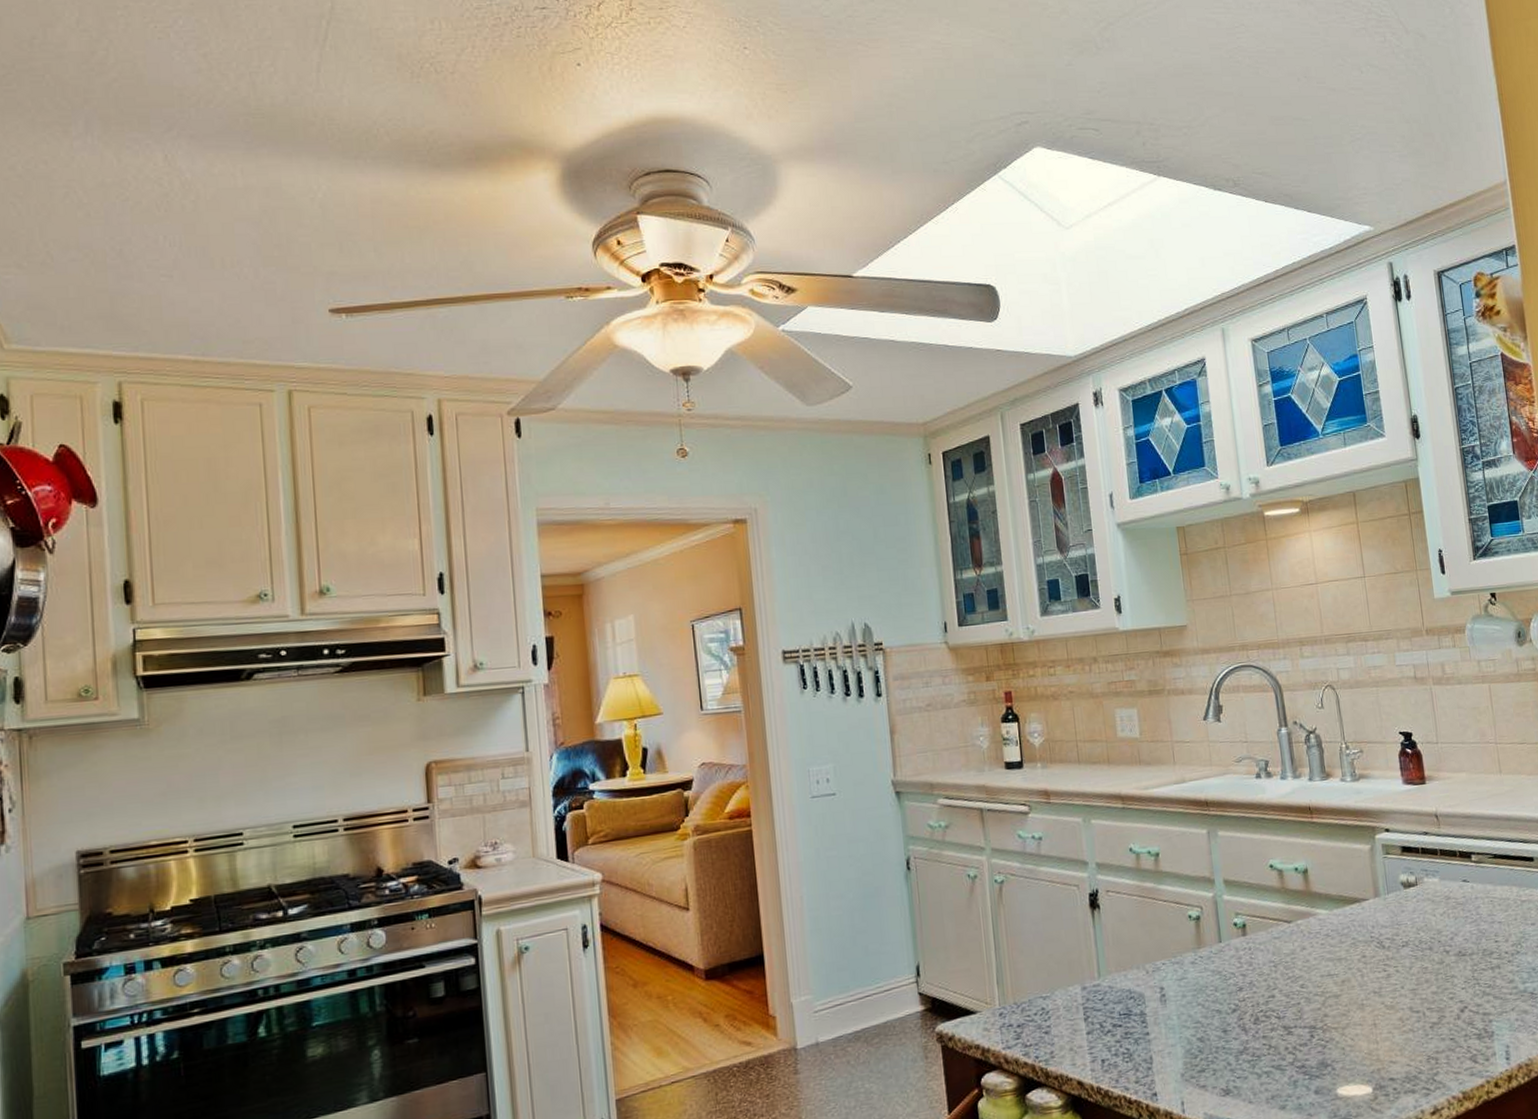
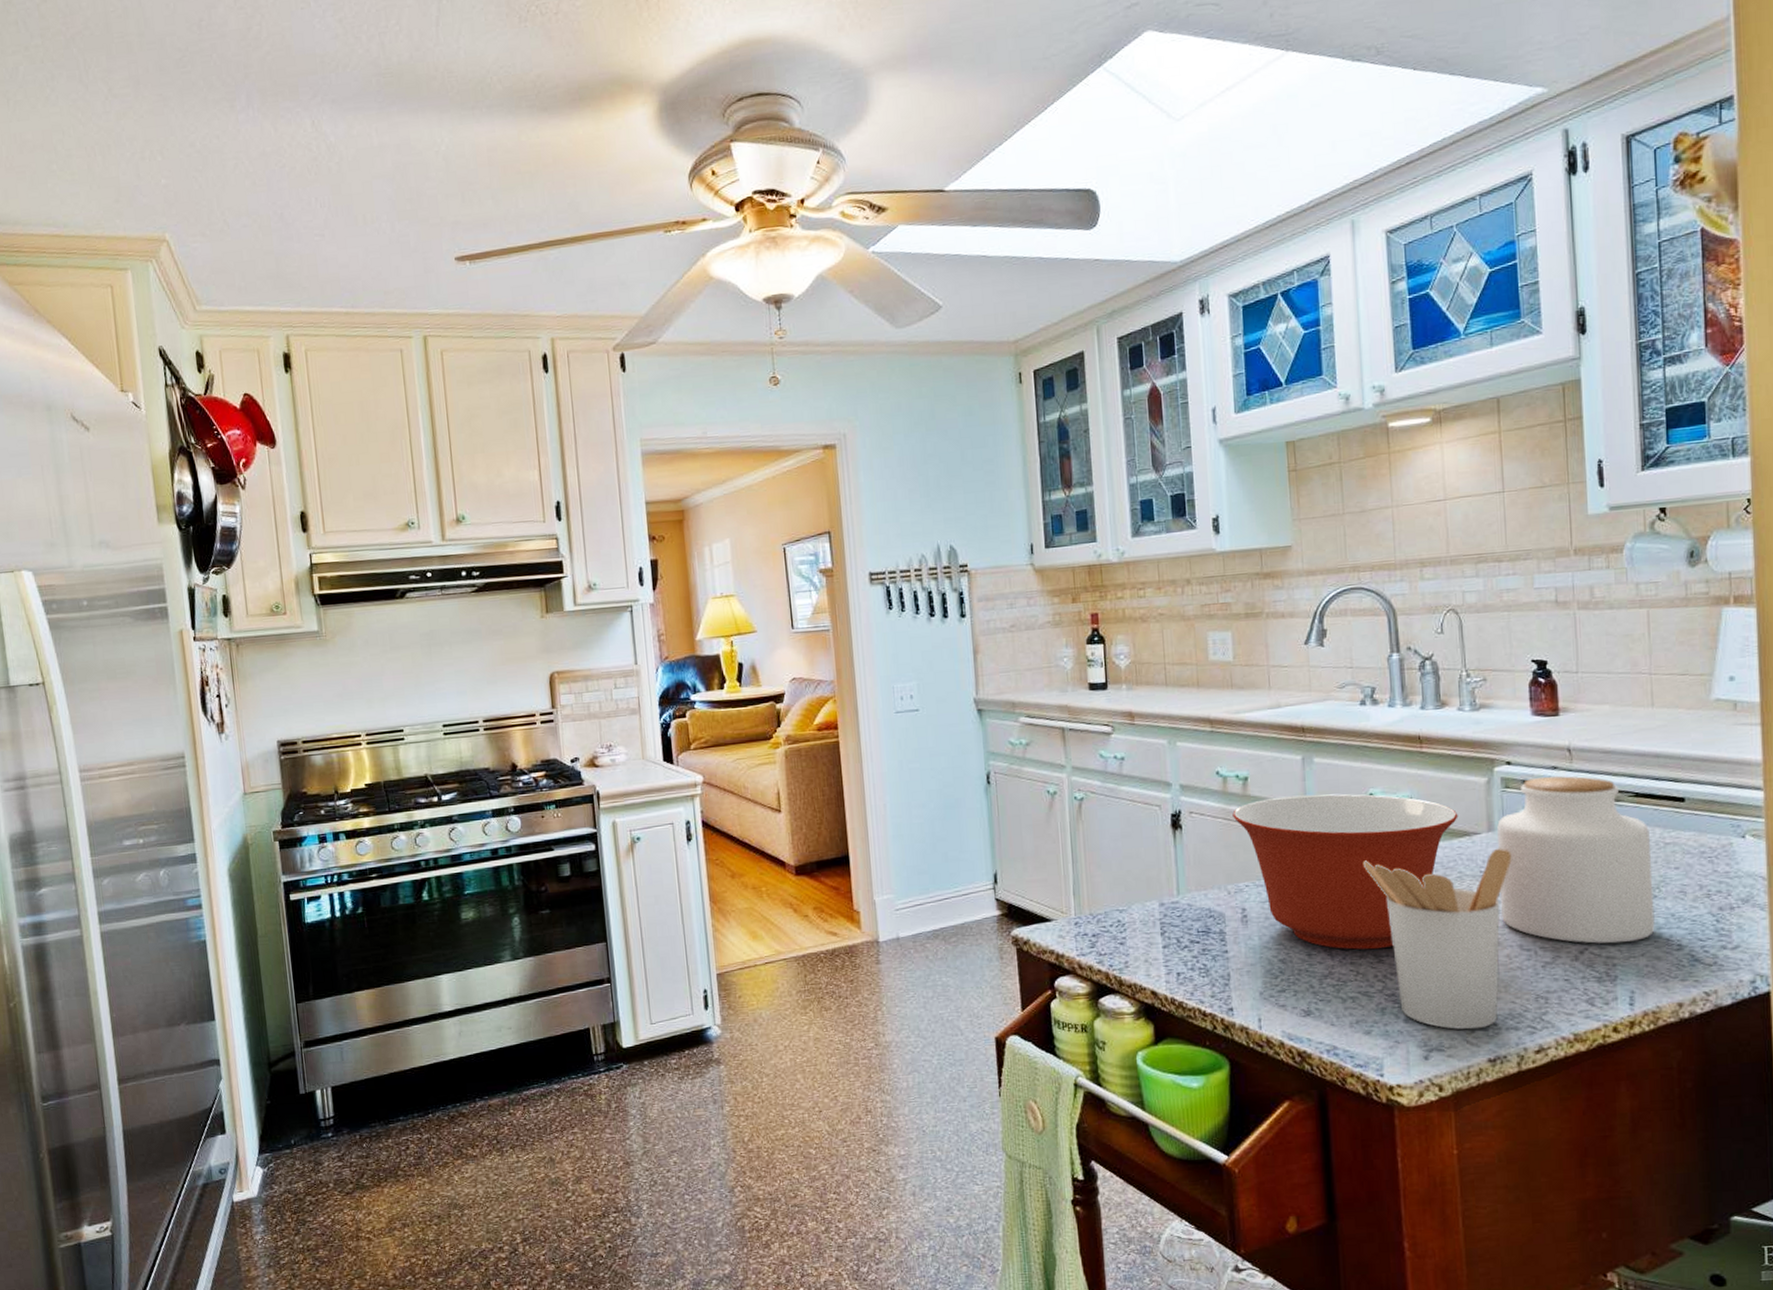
mixing bowl: none [1146,865,1348,1023] -> present [1232,793,1458,950]
utensil holder: none [1267,913,1397,1098] -> present [1362,848,1512,1030]
jar: none [1382,840,1521,1002] -> present [1497,775,1656,944]

